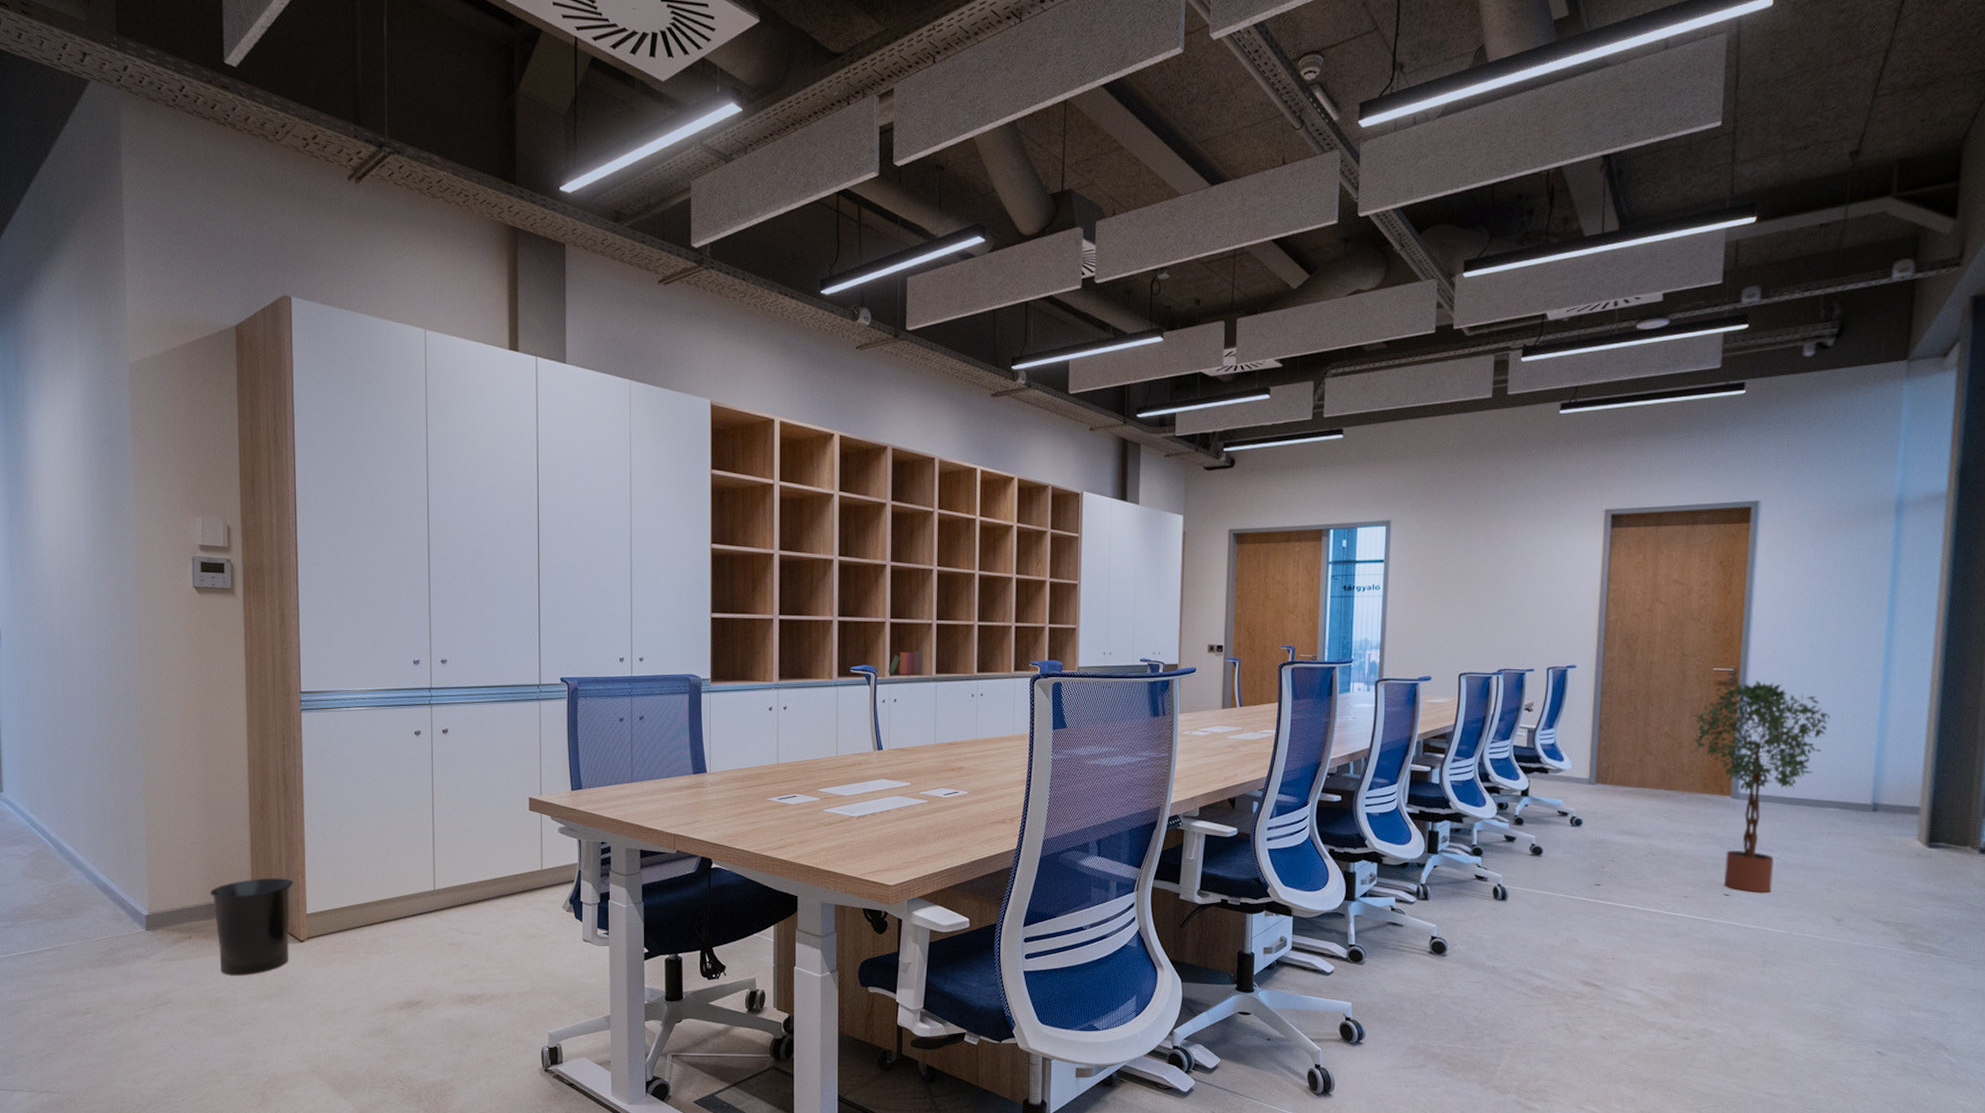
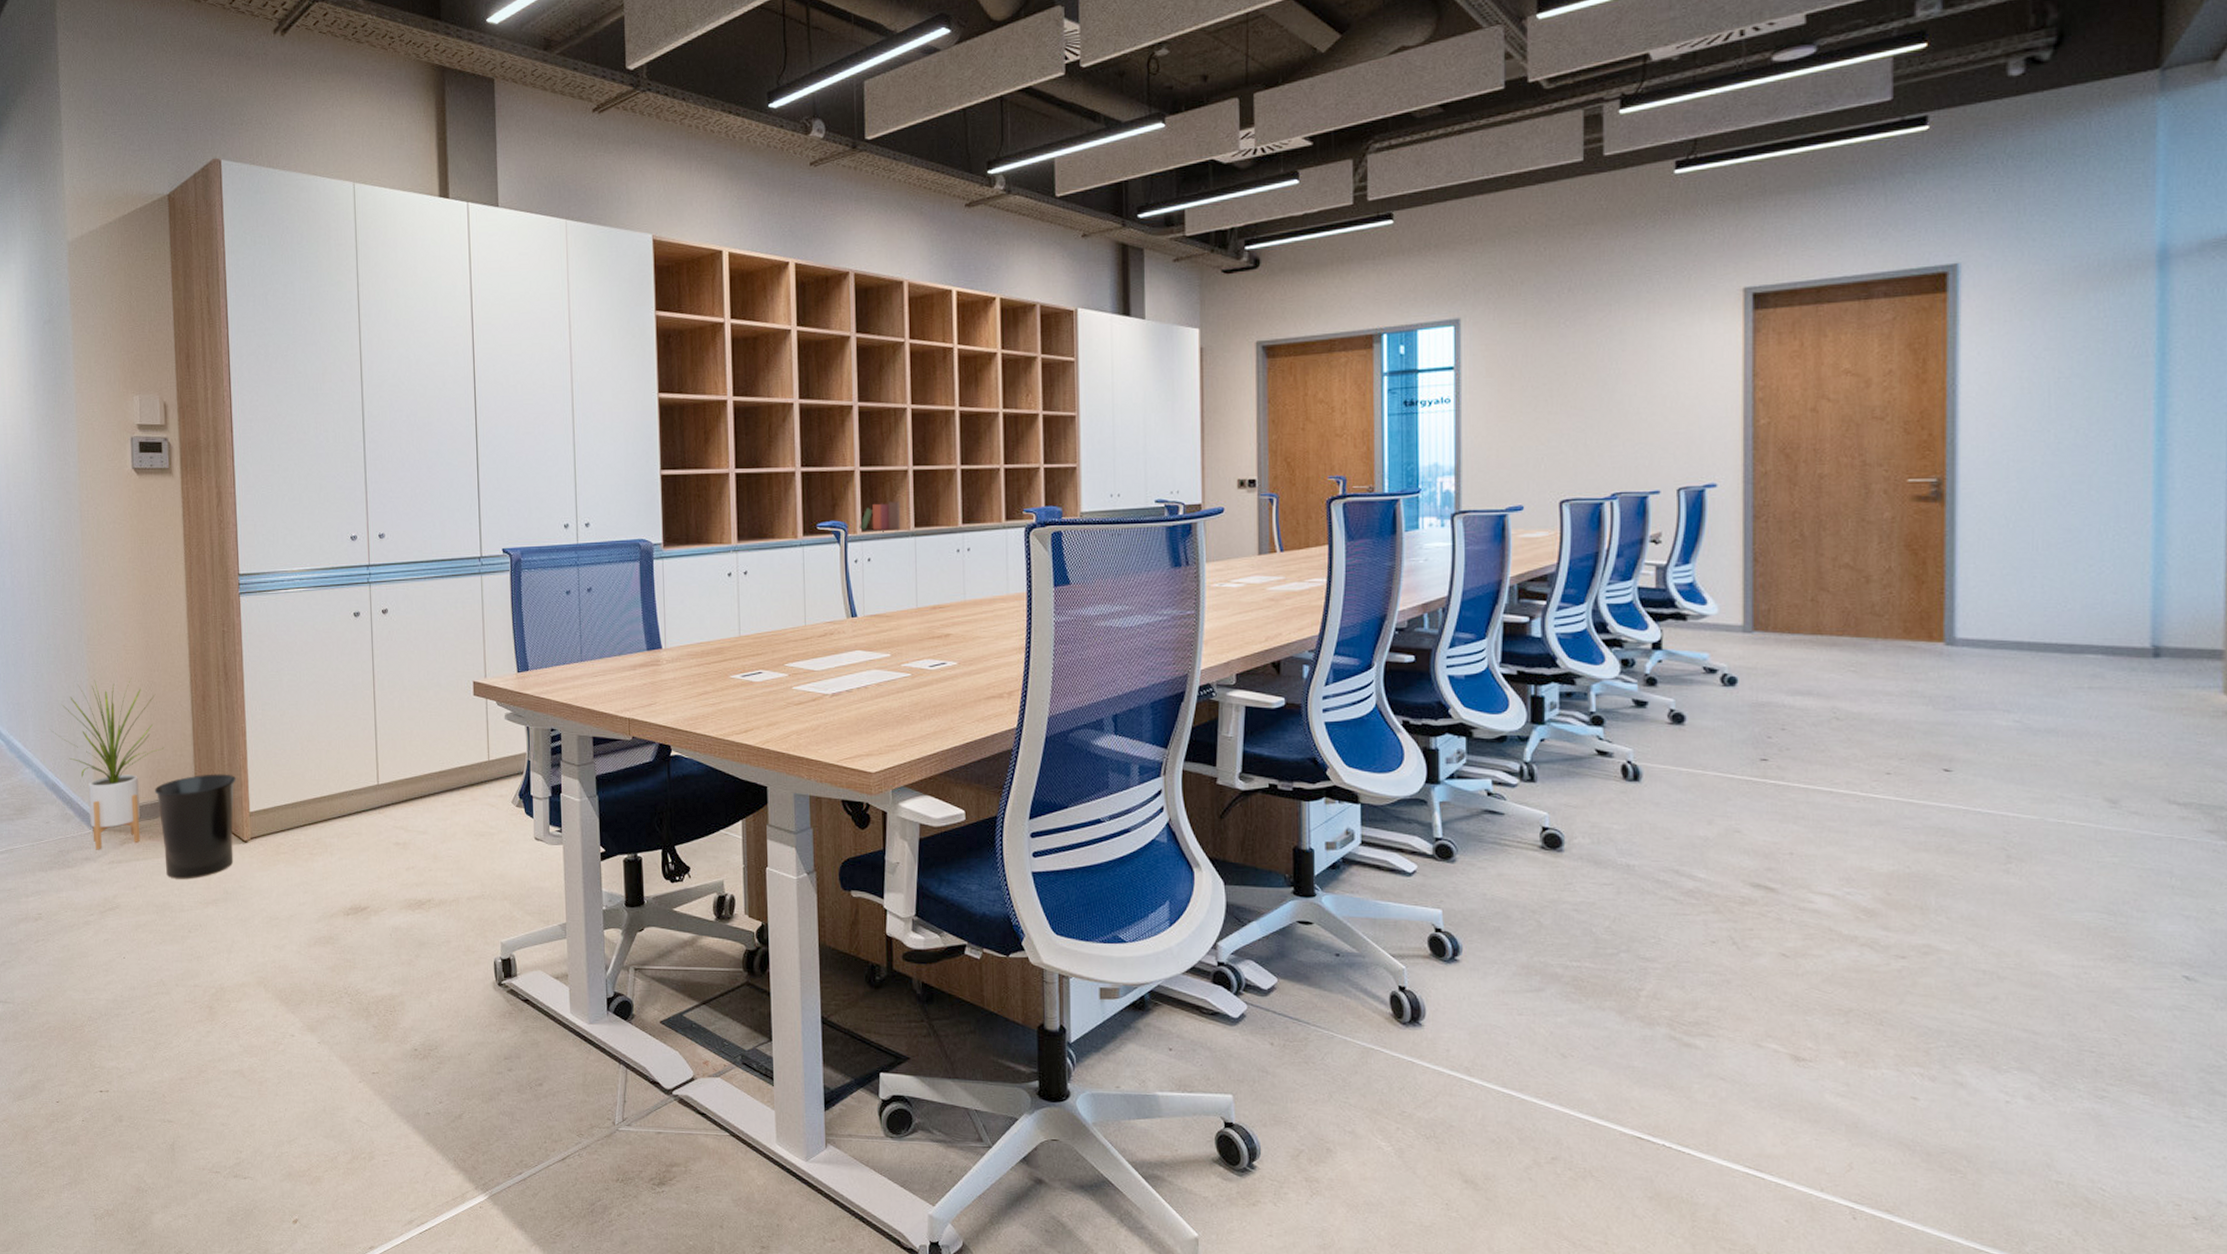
house plant: none [101,787,221,948] -> present [49,678,164,850]
potted tree: present [1692,680,1831,893] -> none [1882,492,2082,768]

